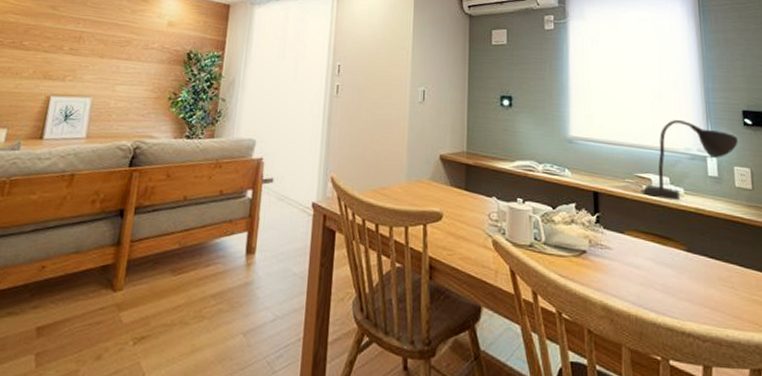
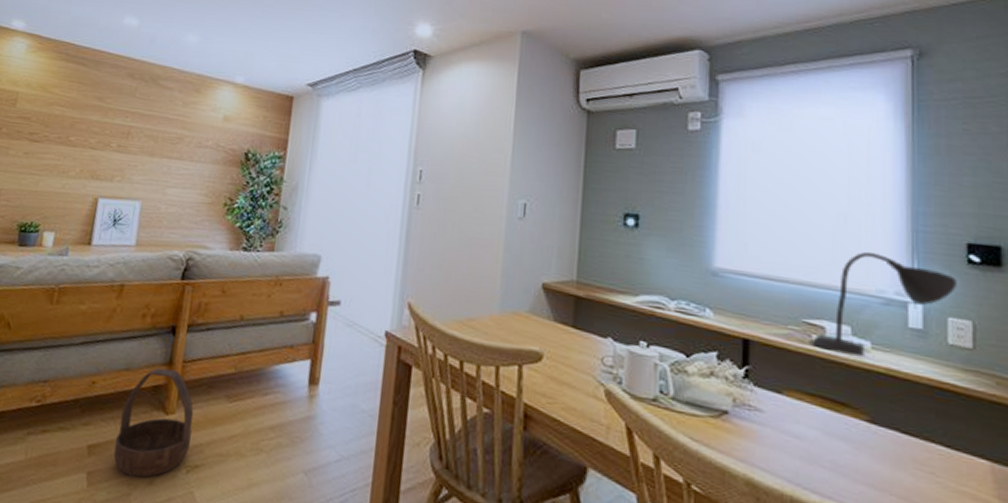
basket: none [62,248,141,354] -> present [113,367,194,478]

